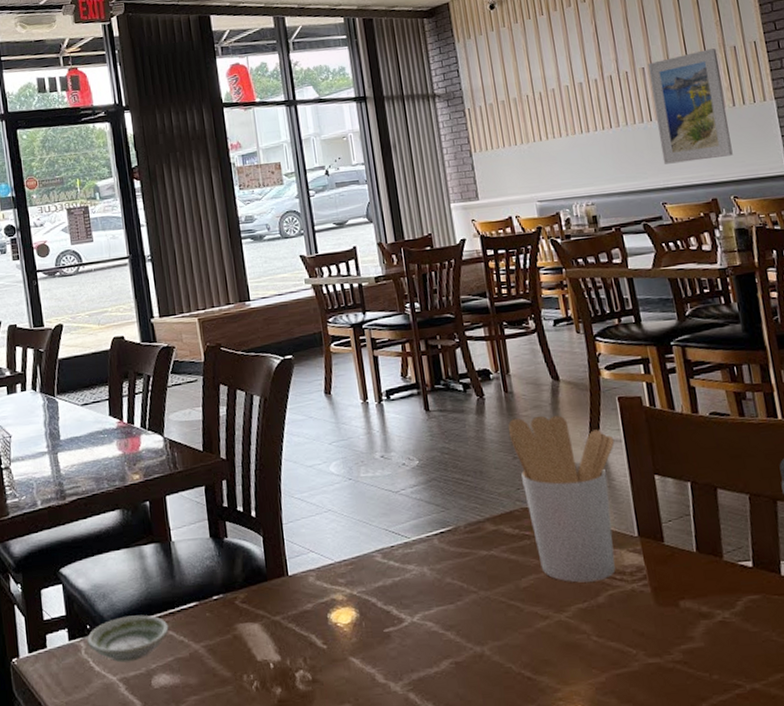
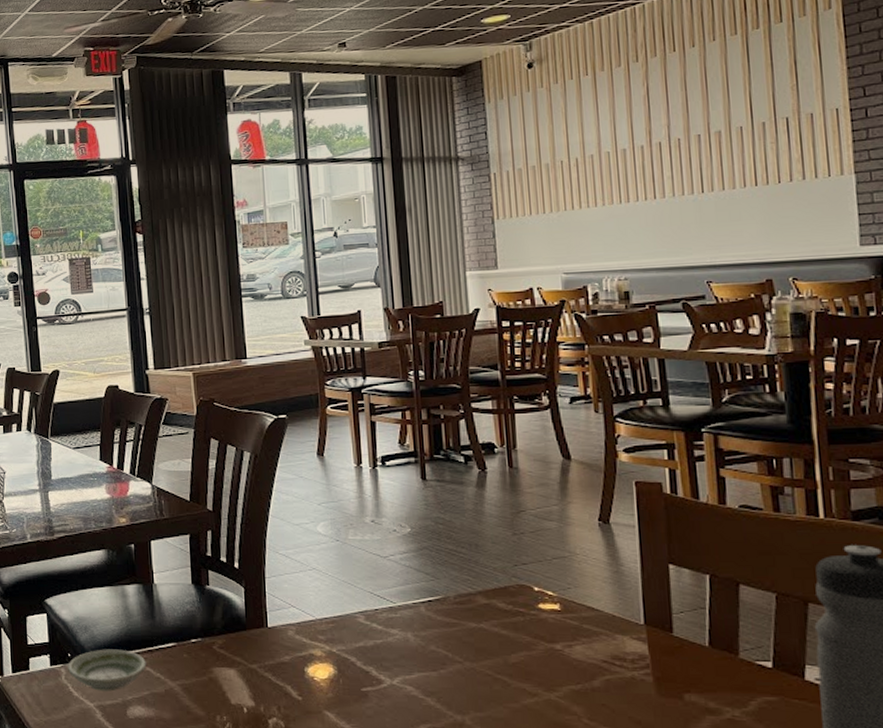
utensil holder: present [508,415,616,583] -> none [510,494,627,665]
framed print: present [648,48,733,164] -> none [705,115,797,240]

